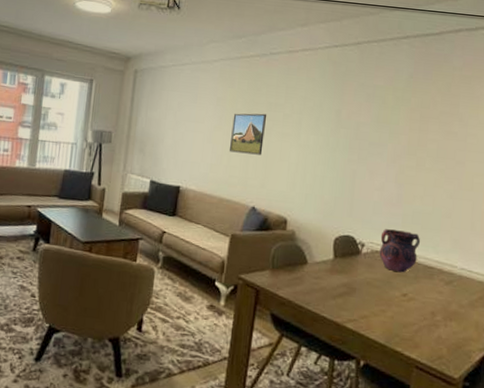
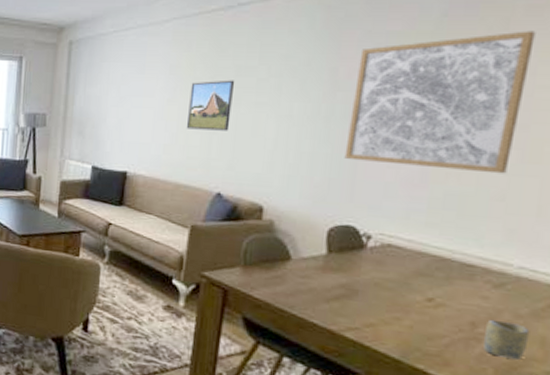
wall art: none [346,93,467,198] -> present [344,31,536,174]
vase: present [379,229,421,273] -> none [392,217,456,272]
cup: none [439,309,469,340] -> present [483,319,530,360]

